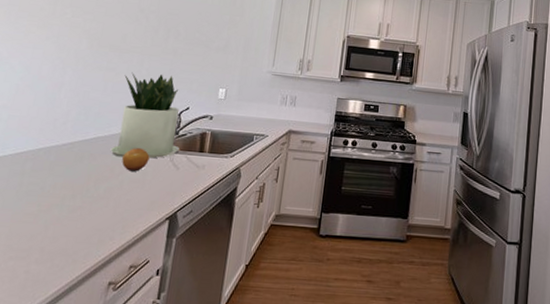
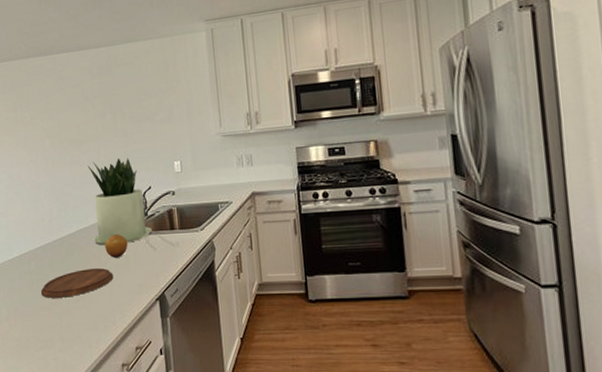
cutting board: none [30,178,125,206] -> present [41,267,114,298]

